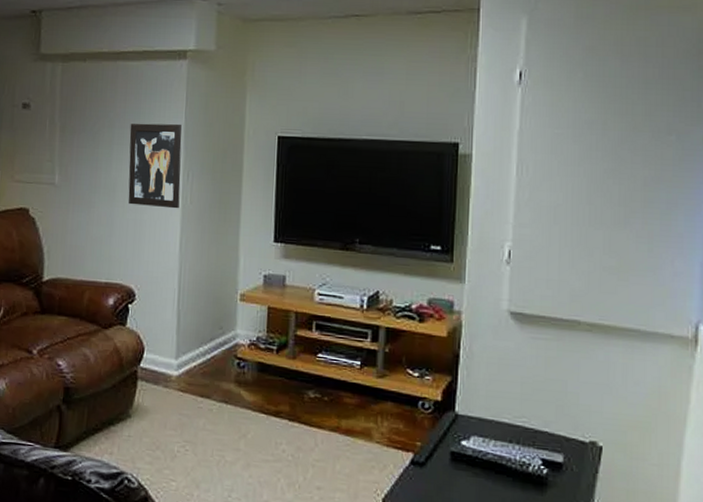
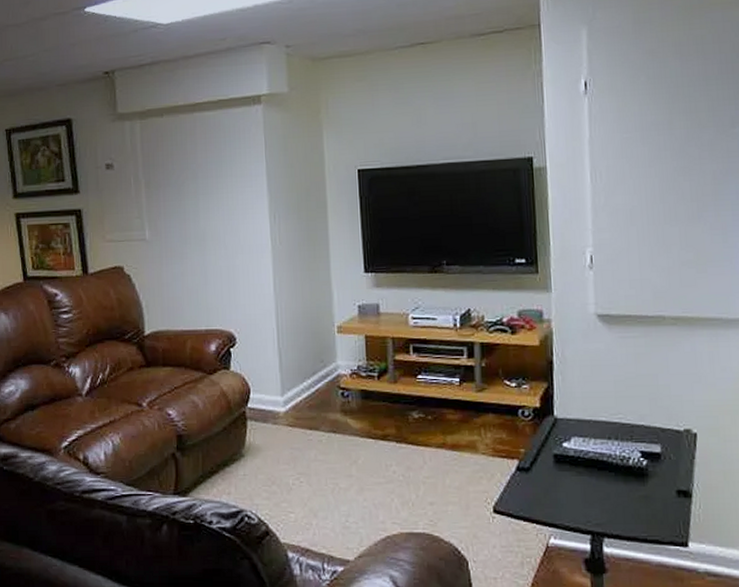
wall art: present [128,123,182,209] -> none [213,167,269,252]

